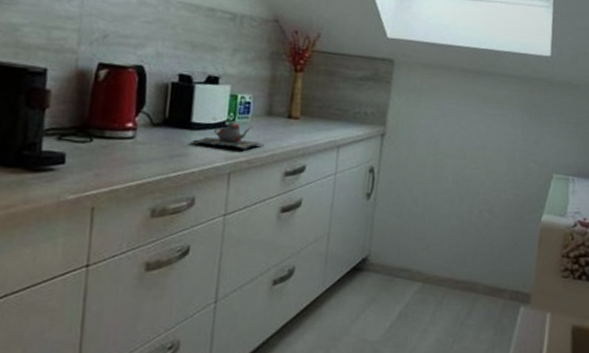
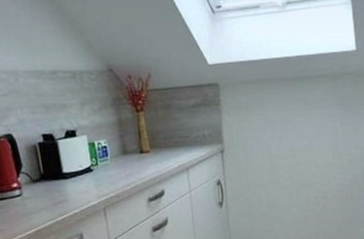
teapot: present [190,121,264,151] -> none [67,165,126,190]

